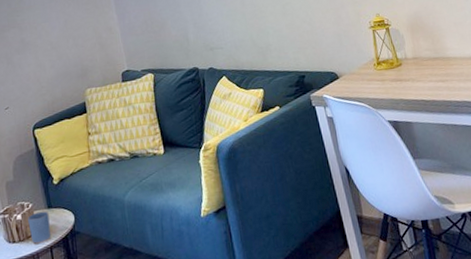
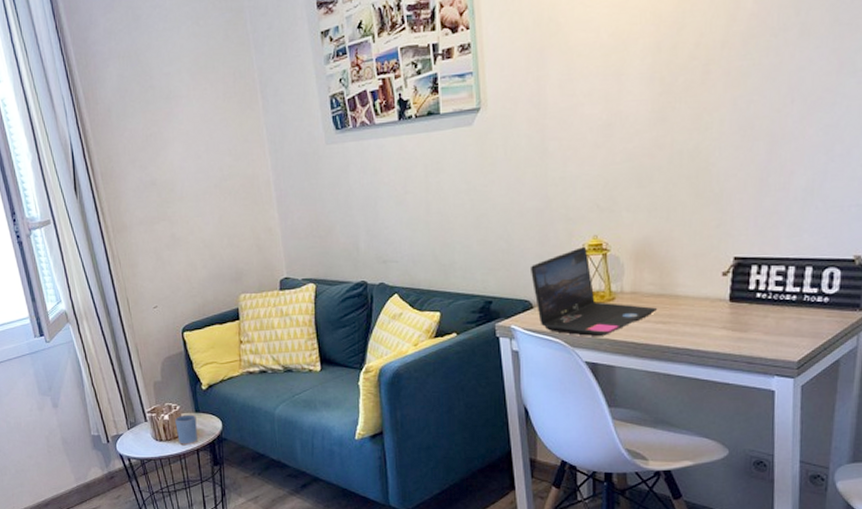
laptop: none [331,24,436,98] -> present [529,247,658,336]

